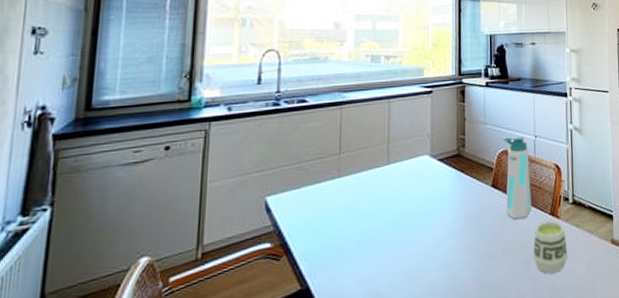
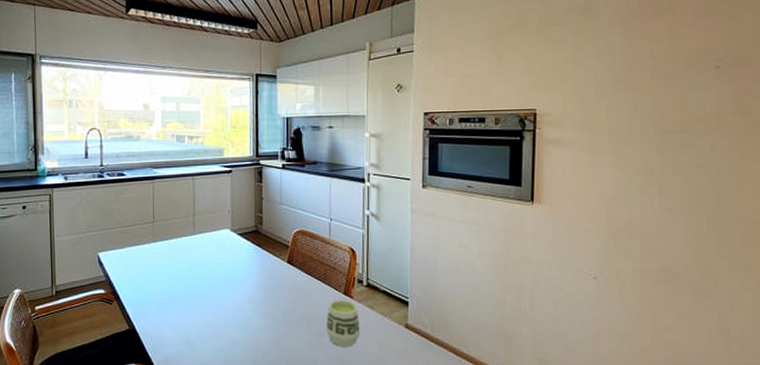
water bottle: present [502,137,532,219] -> none [298,218,326,294]

